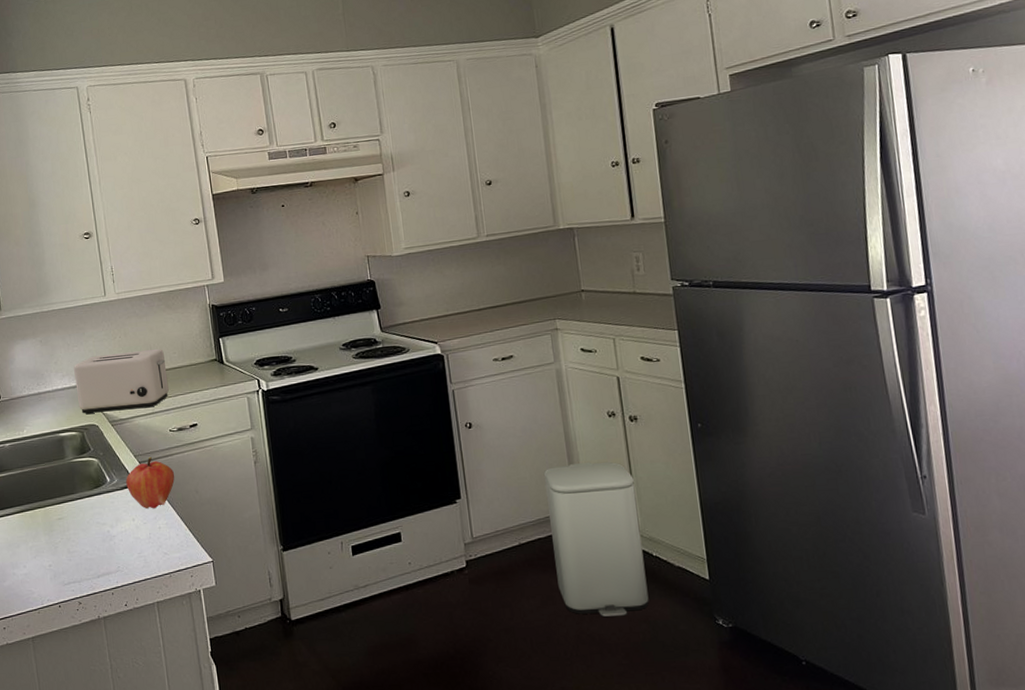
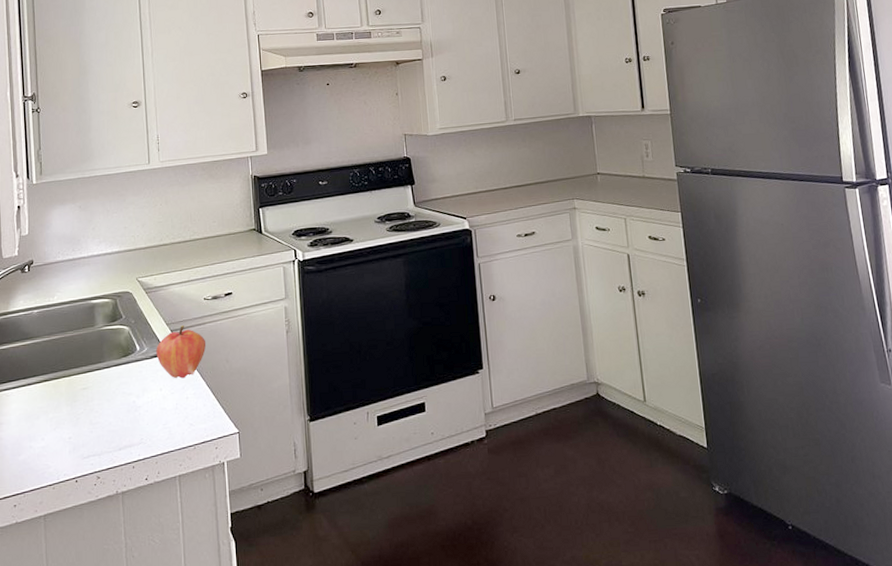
toaster: present [74,348,169,414] -> none [112,217,206,281]
pedal bin: present [543,461,649,618] -> none [560,334,653,486]

